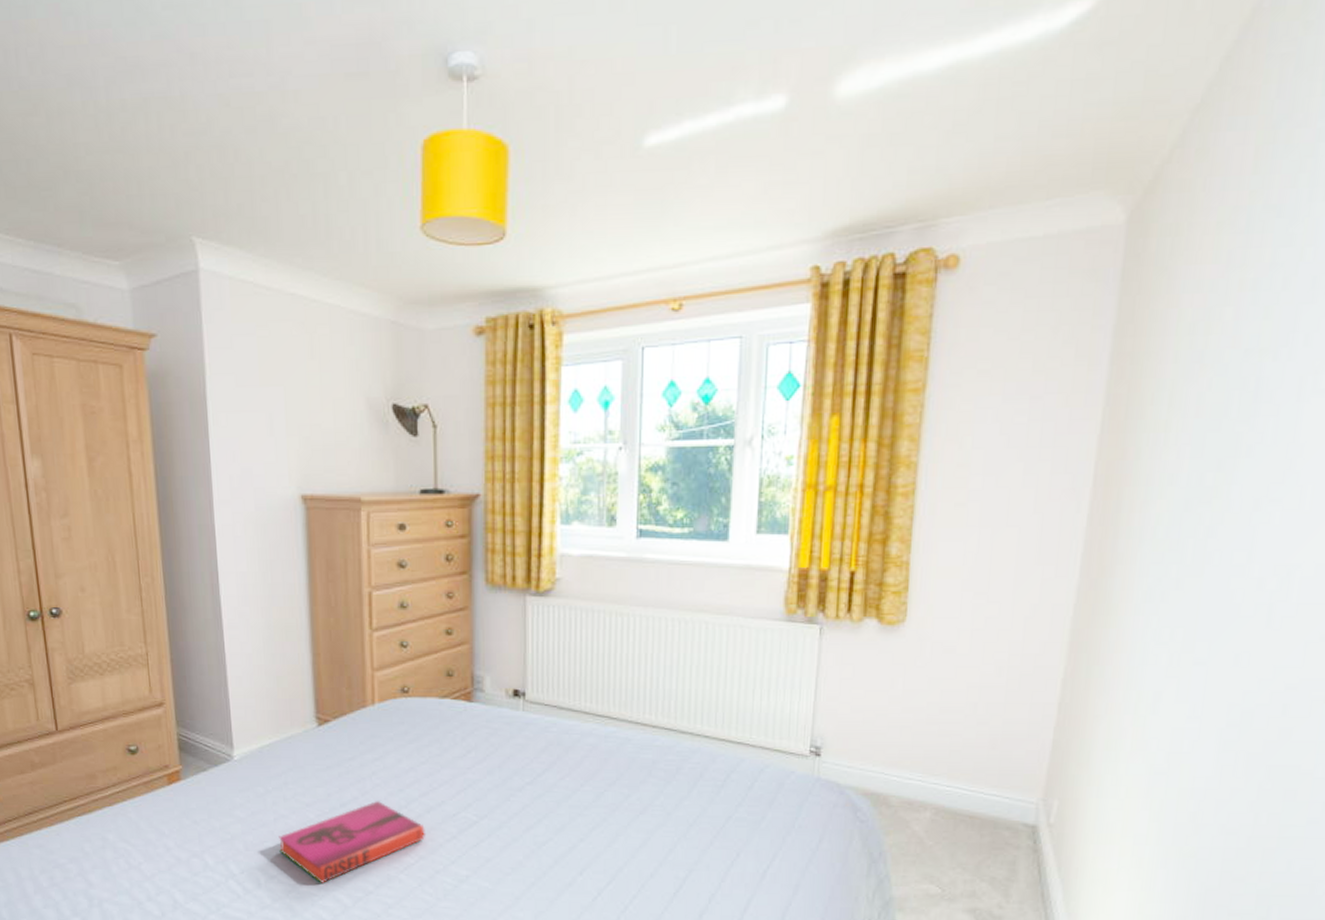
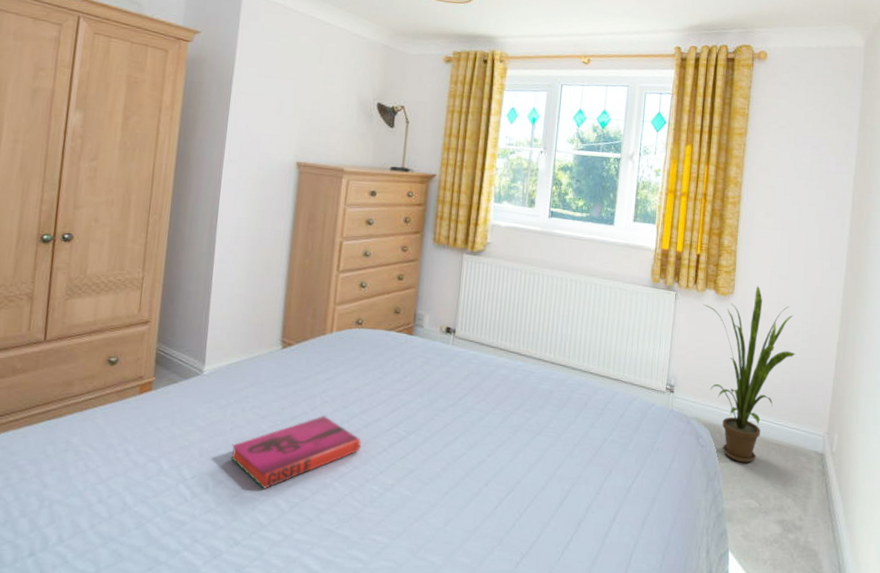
house plant: none [860,609,998,840] -> present [703,286,796,463]

